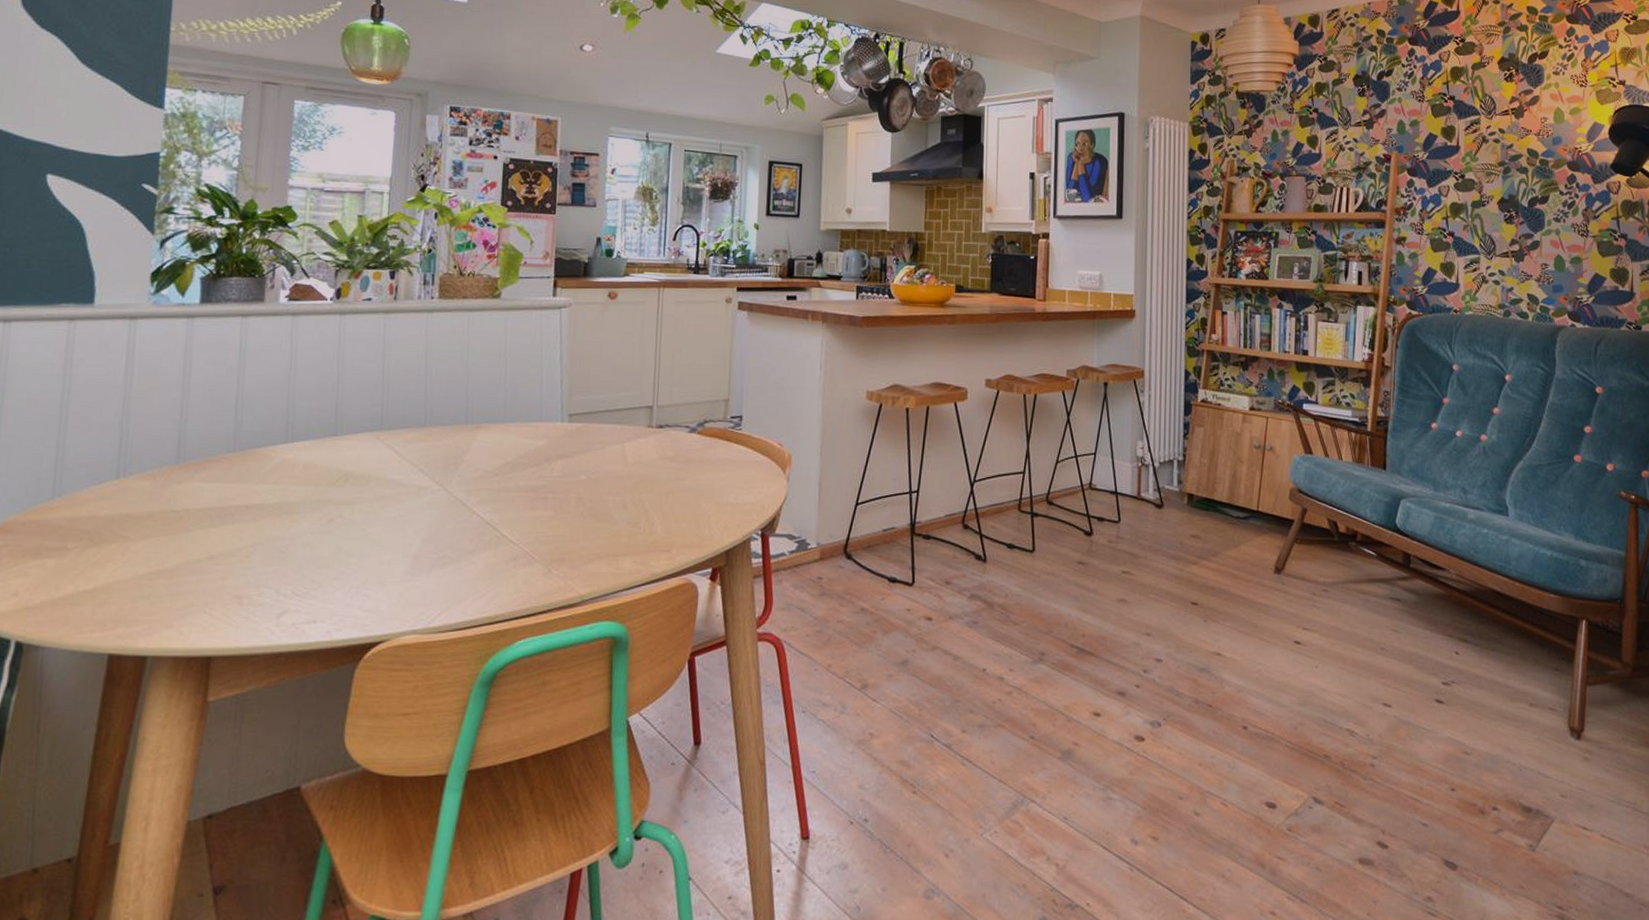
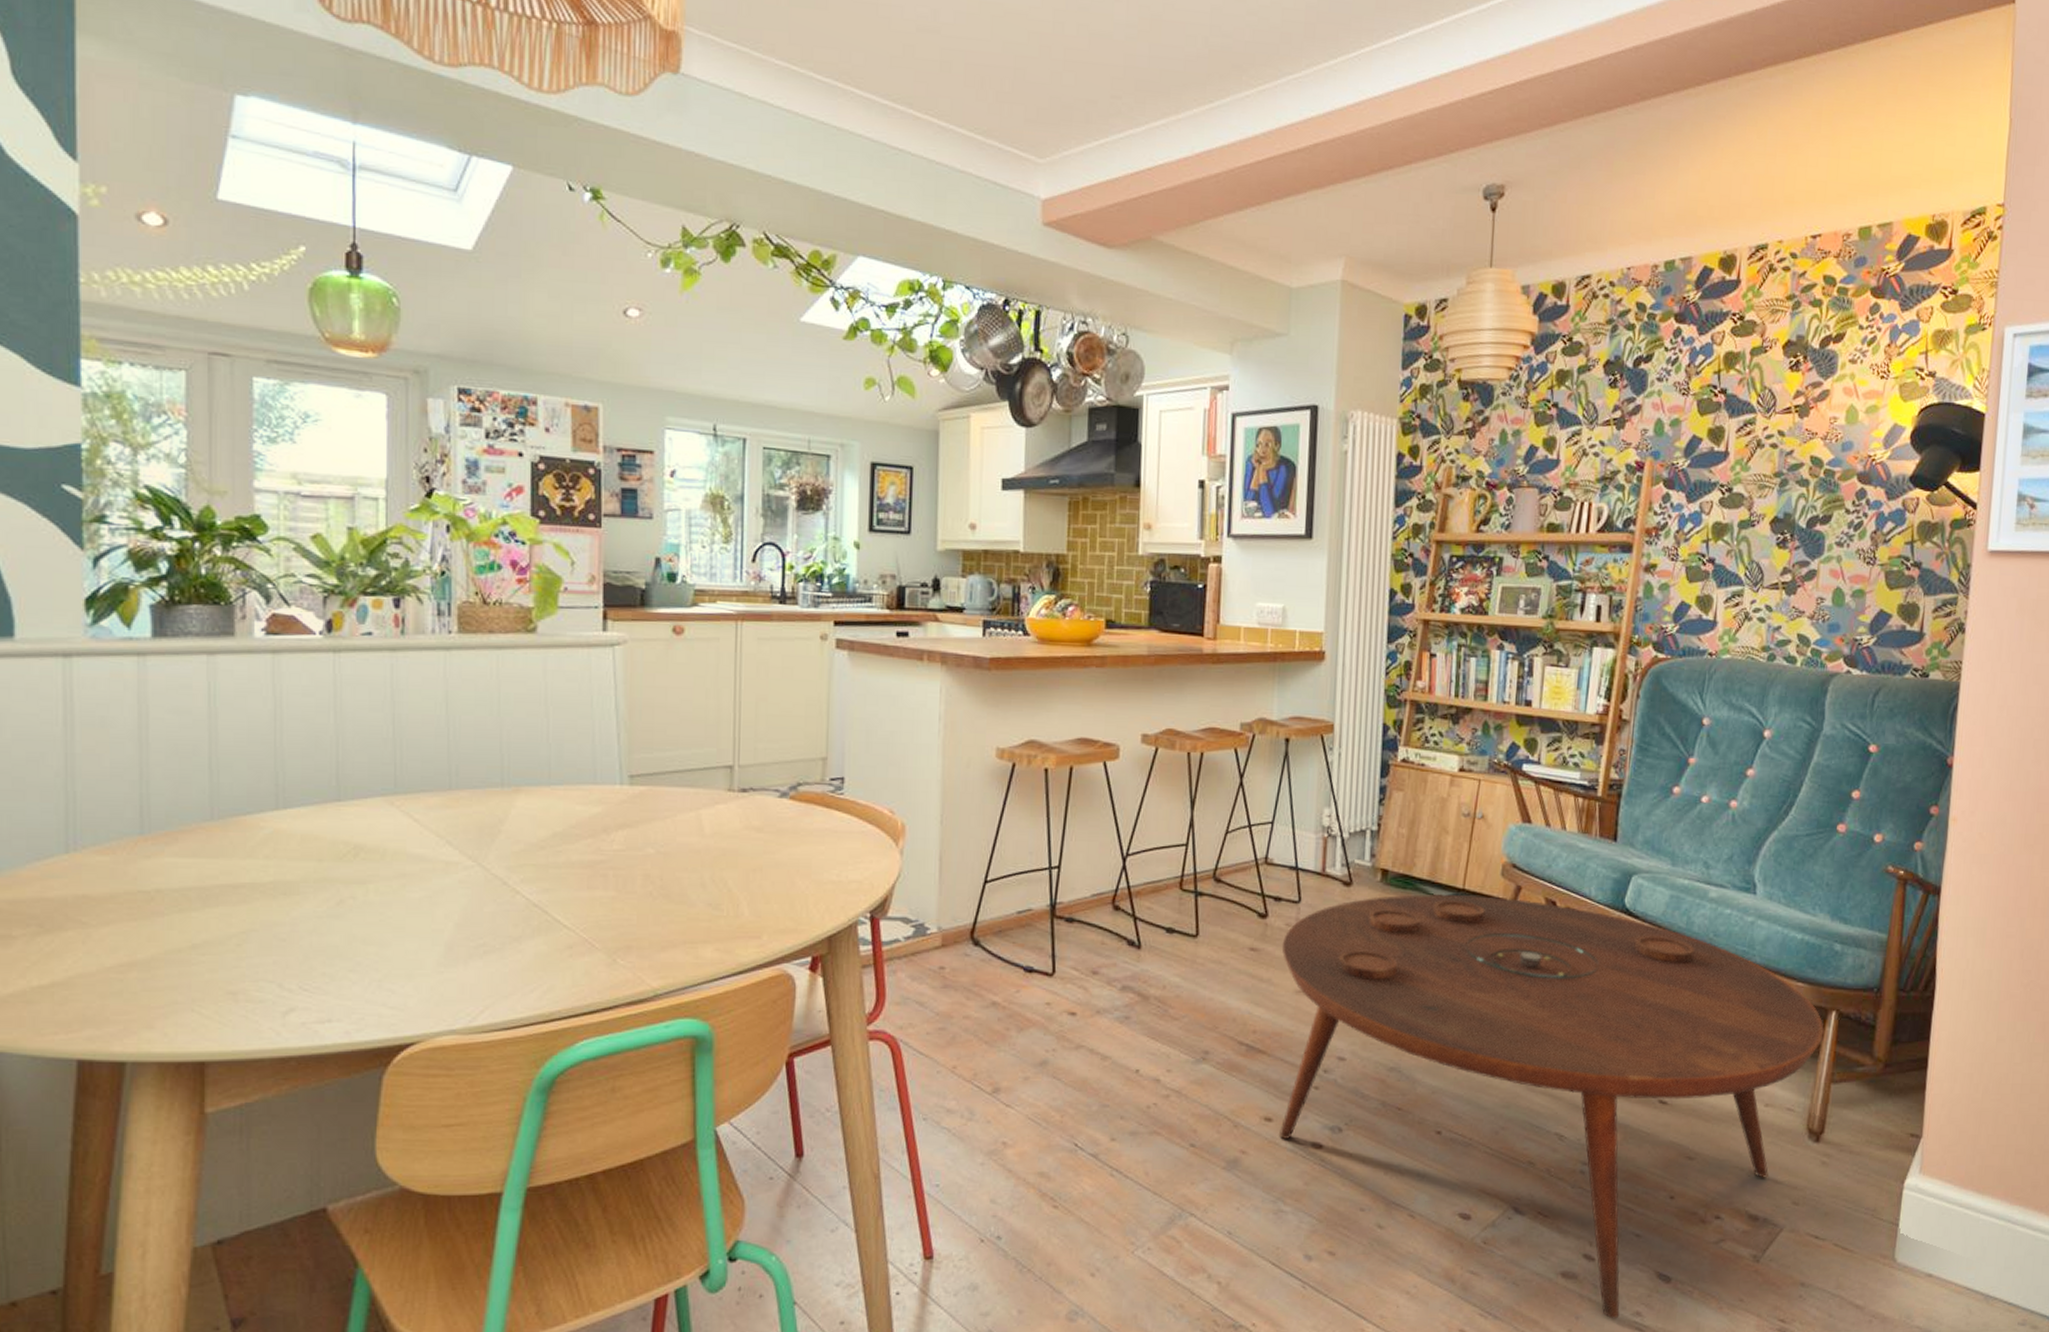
coffee table: none [1105,515,1577,904] -> present [1279,893,1824,1319]

